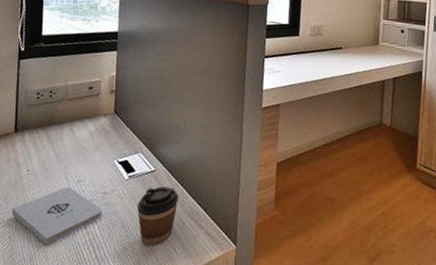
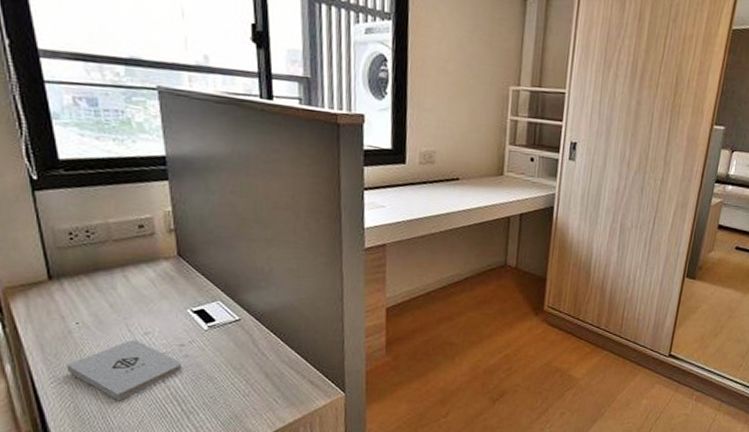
coffee cup: present [136,186,179,246] -> none [223,336,273,397]

